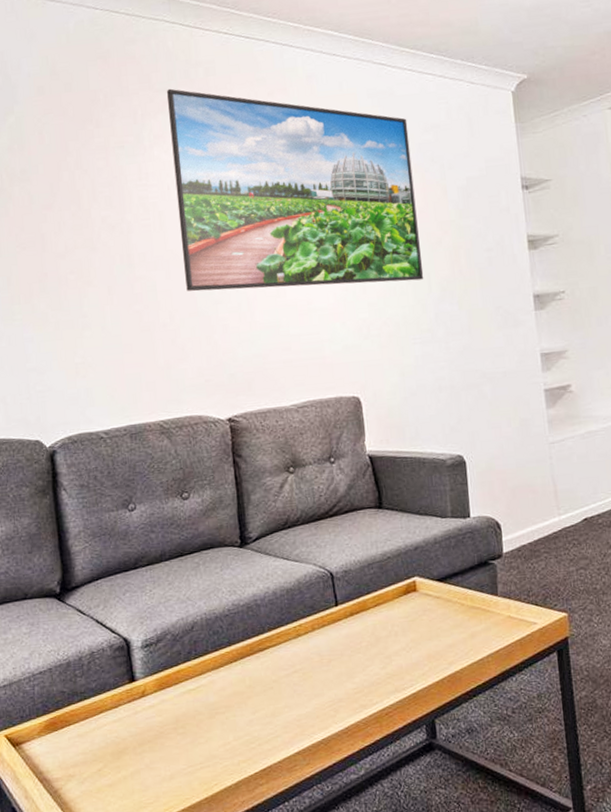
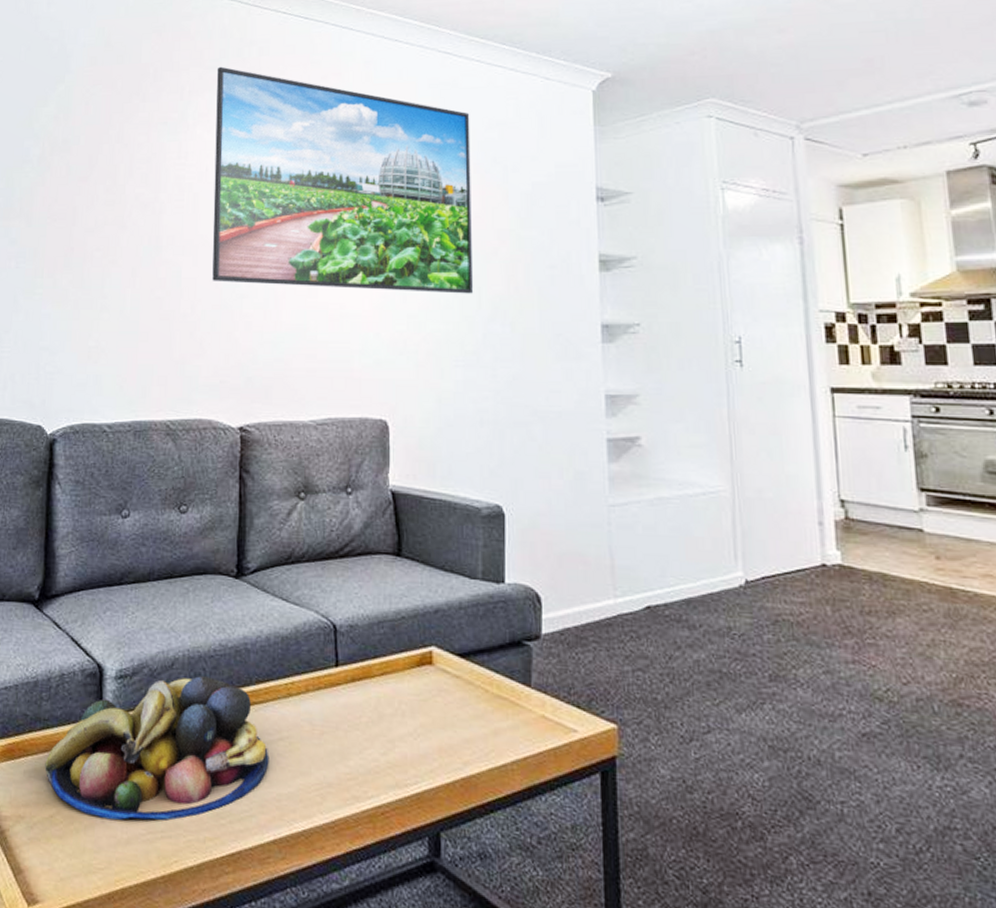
fruit bowl: none [87,632,288,763] -> present [45,675,270,820]

